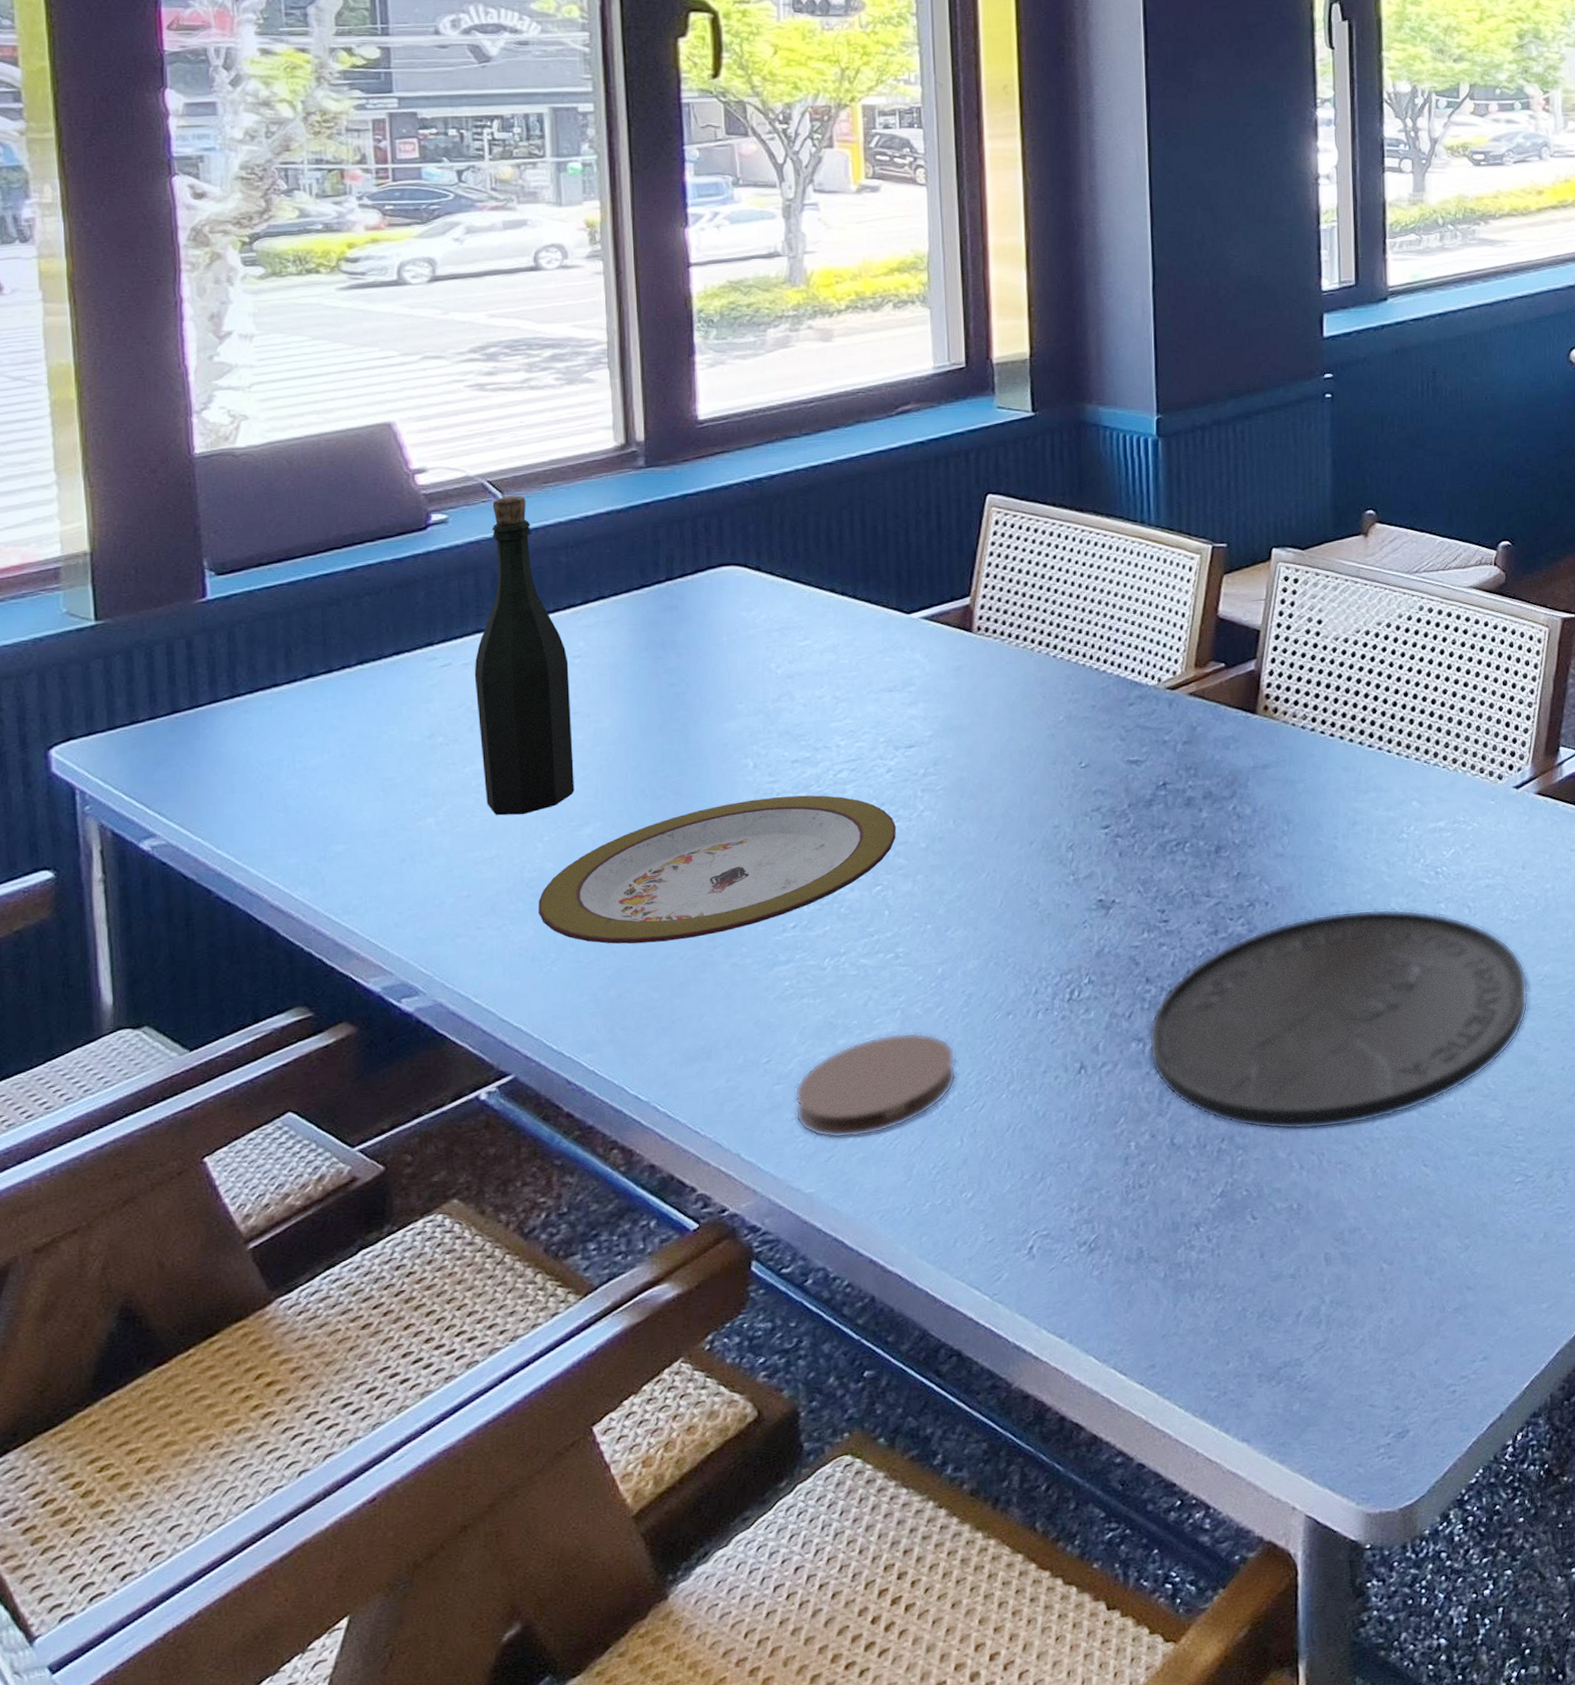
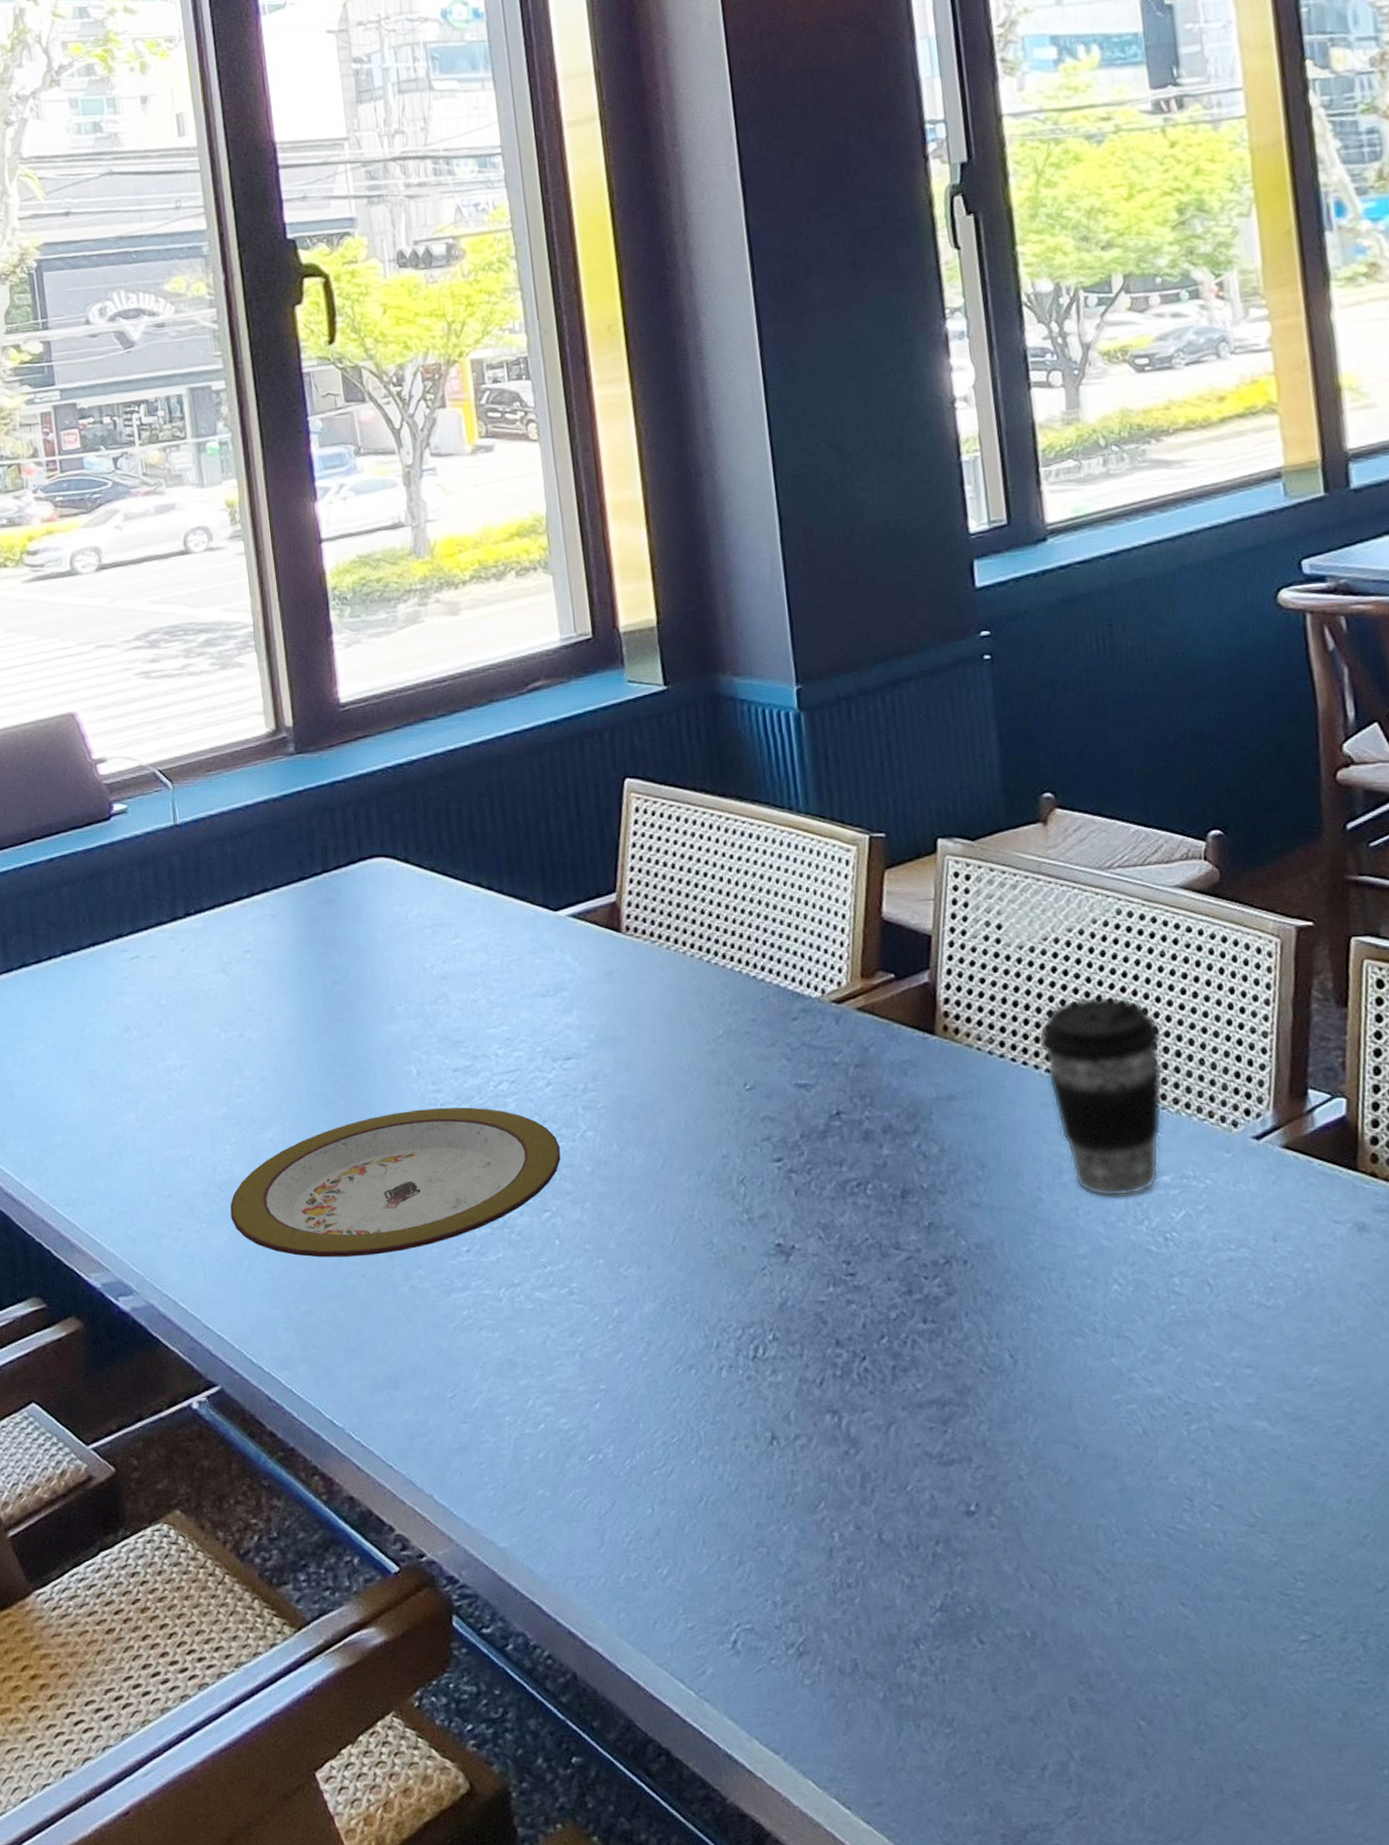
bottle: present [474,495,575,816] -> none [159,784,255,1115]
coaster: present [794,1032,956,1139] -> none [480,1378,642,1490]
plate: present [1148,909,1529,1130] -> none [843,1278,1297,1542]
coffee cup: none [1345,677,1448,842] -> present [1038,996,1163,1197]

